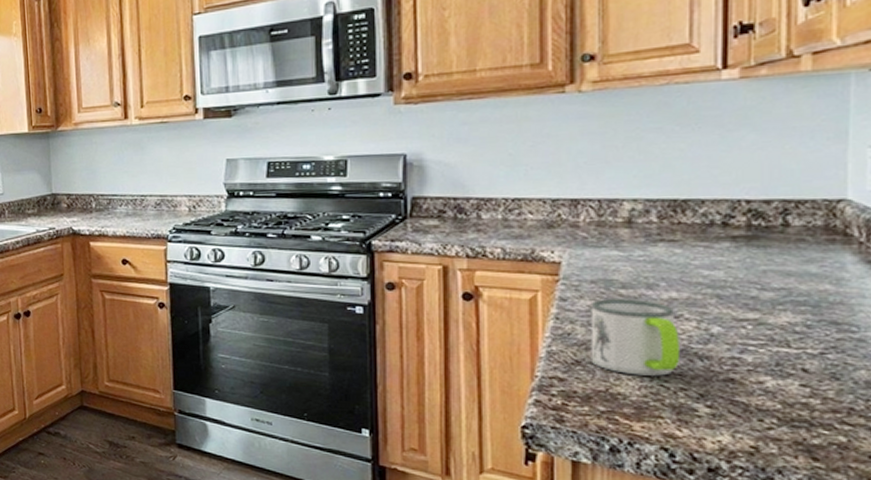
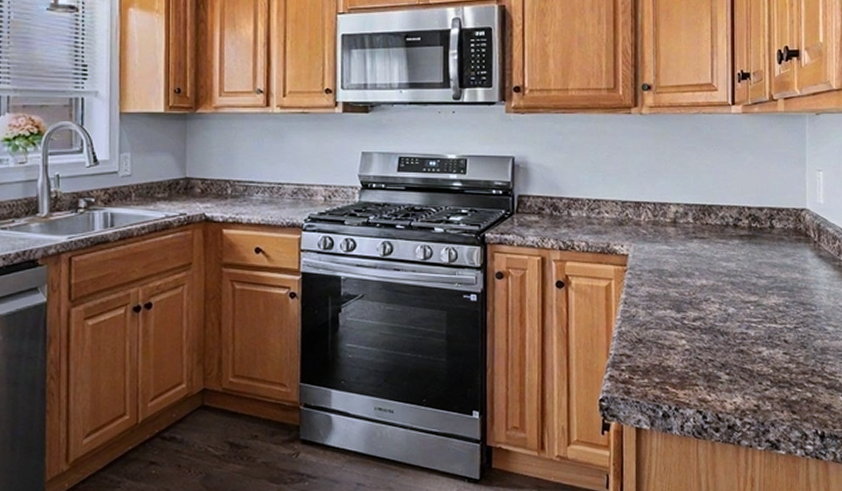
mug: present [590,299,679,376] -> none [649,286,708,350]

